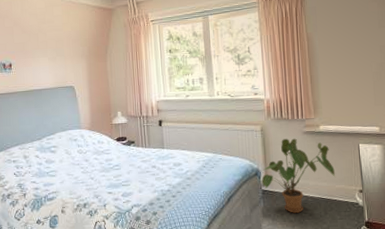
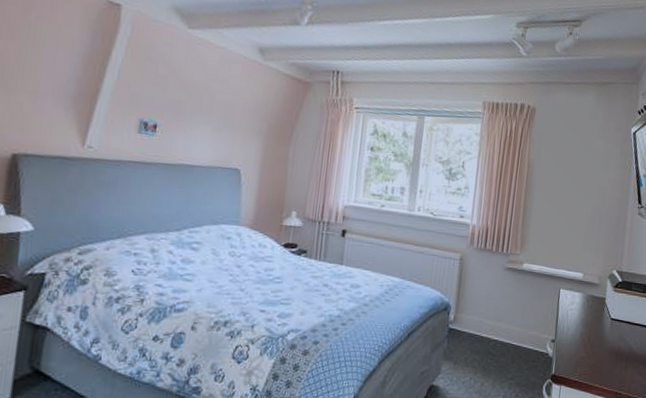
house plant: present [262,138,335,213] -> none [450,272,531,358]

